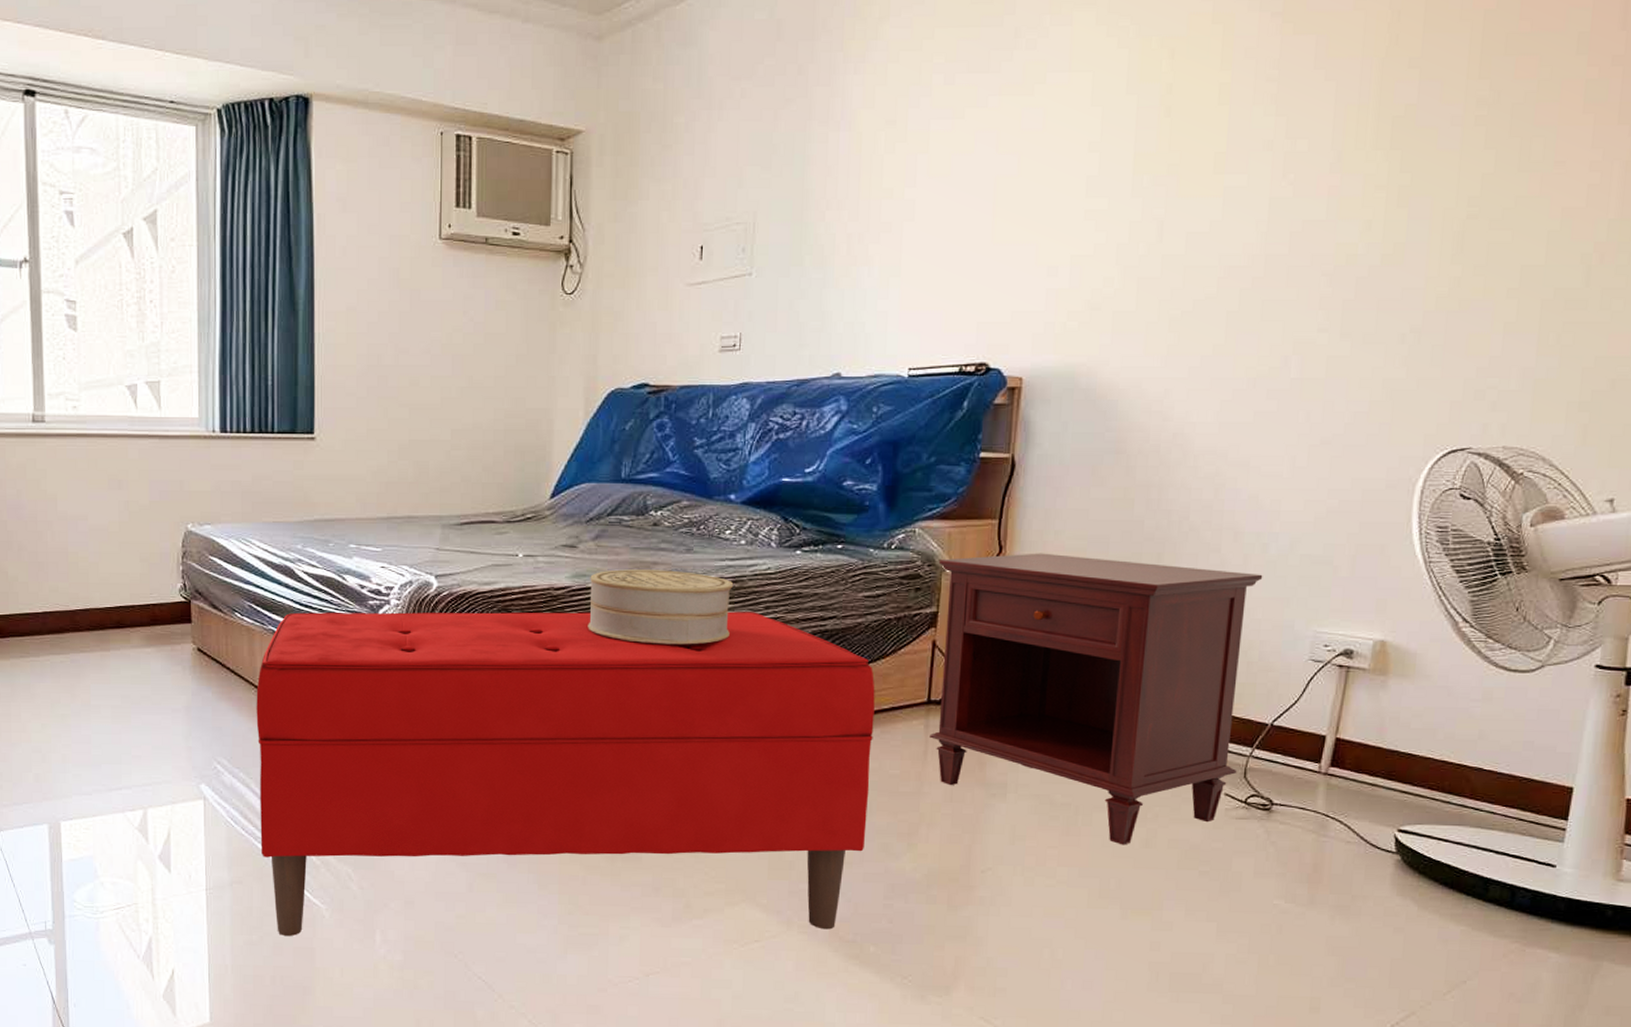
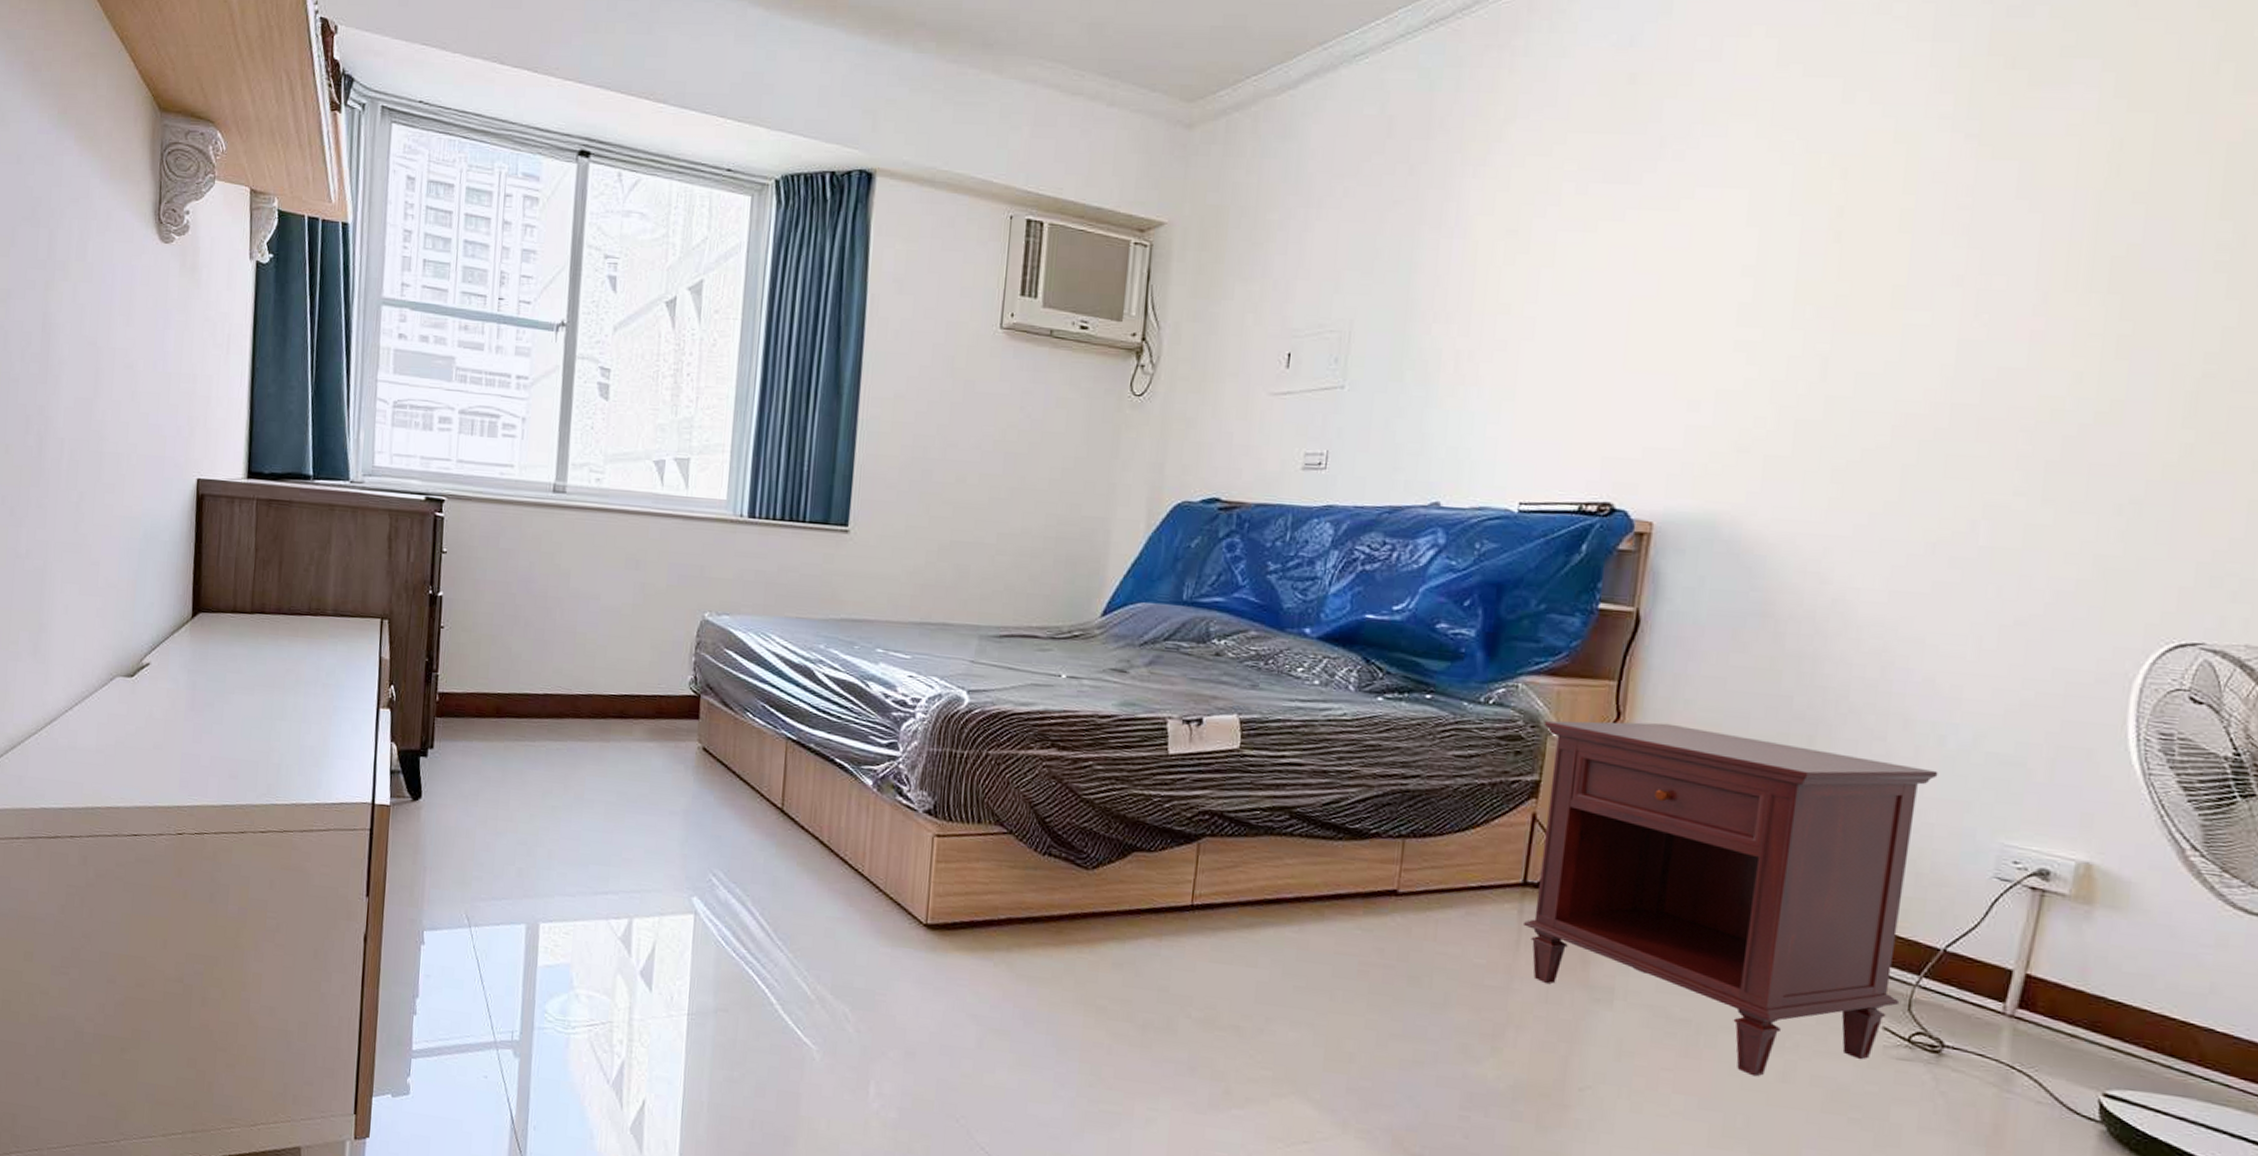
bench: present [256,611,875,936] -> none [751,718,1462,1138]
decorative box: present [588,569,734,645] -> none [1133,701,1303,793]

